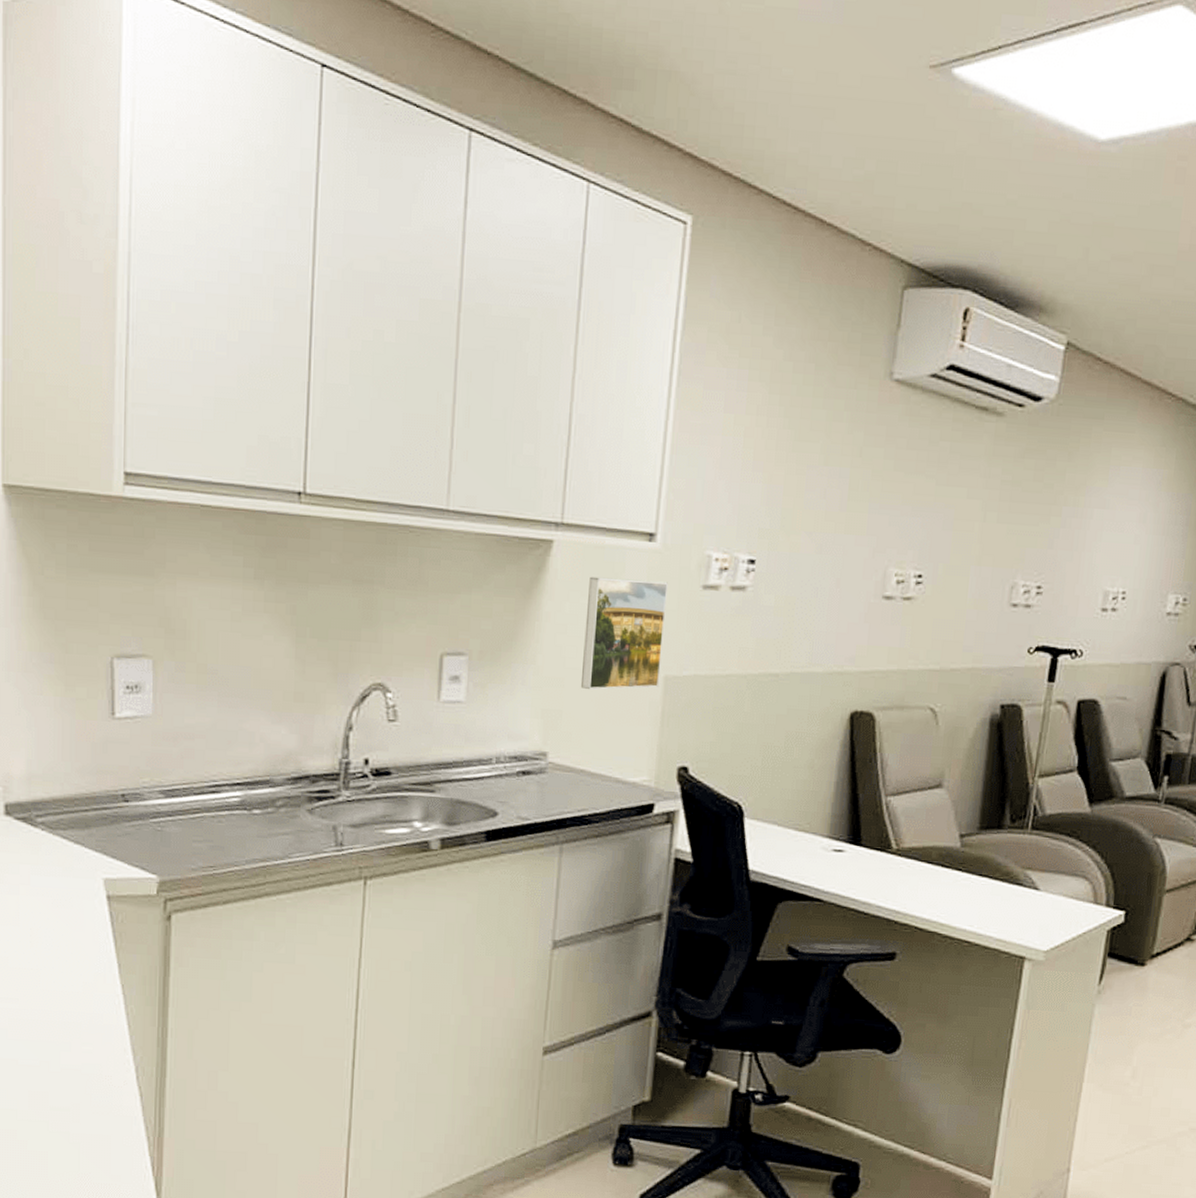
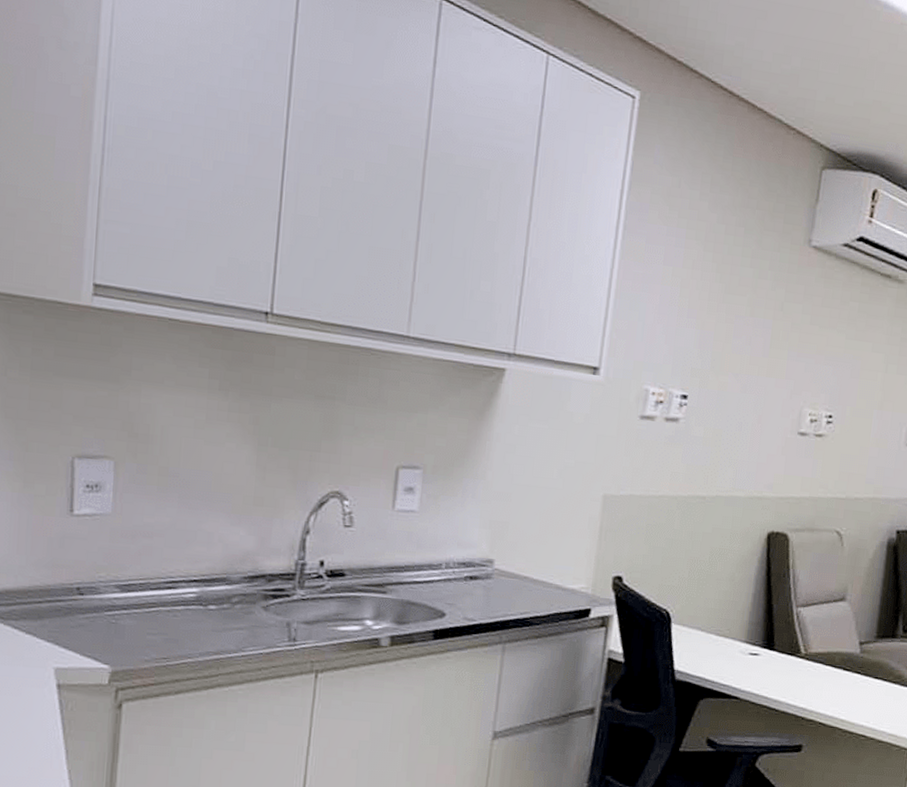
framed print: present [580,576,668,690] -> none [526,403,609,505]

